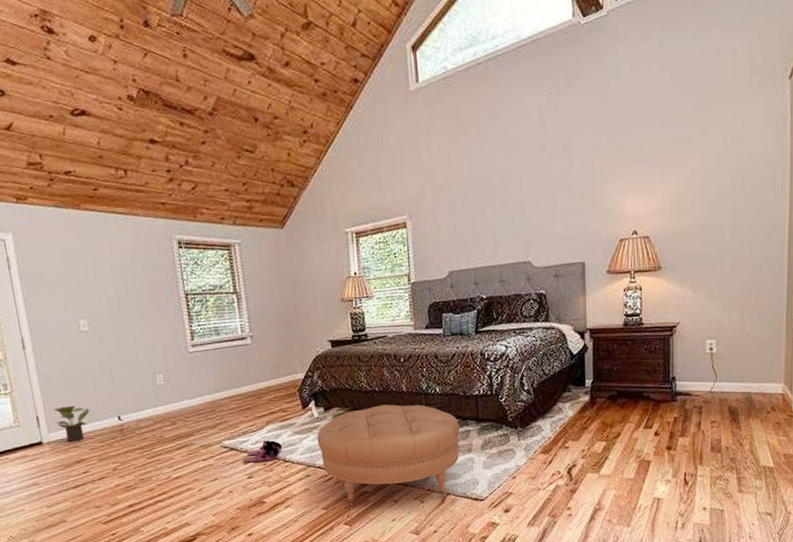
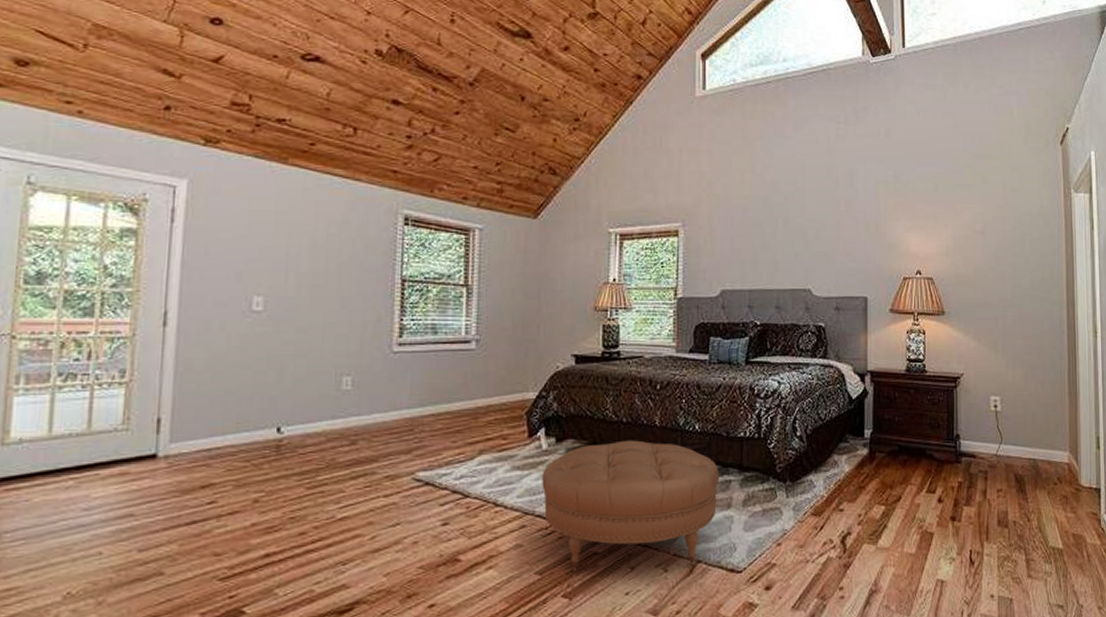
potted plant: present [54,405,90,443] -> none [183,407,238,458]
slippers: present [243,440,282,463] -> none [439,474,495,504]

